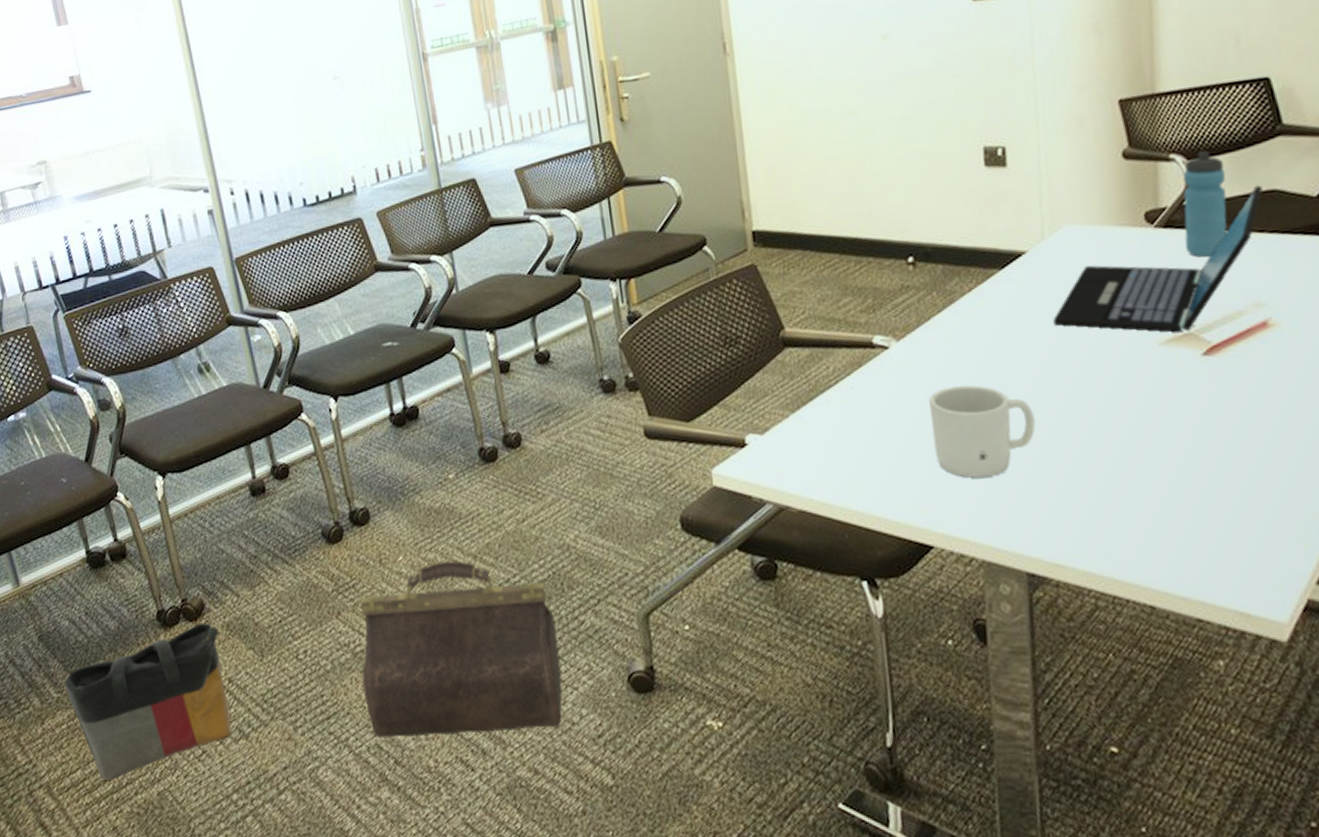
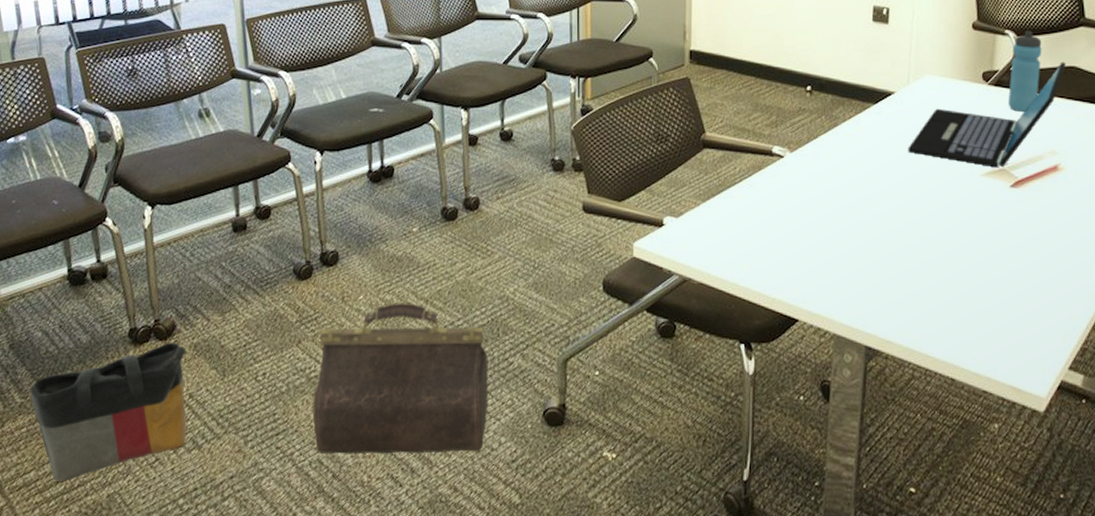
mug: present [929,385,1036,478] -> none [808,193,885,267]

